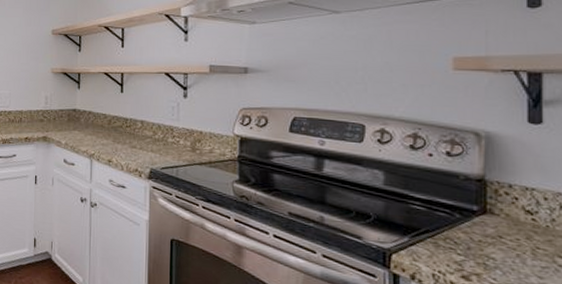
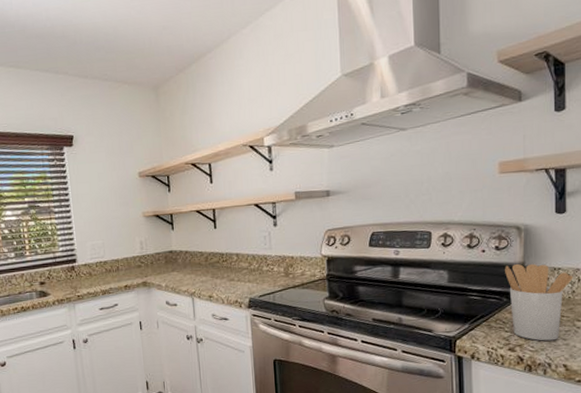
utensil holder: none [458,175,553,276] -> present [505,264,573,341]

